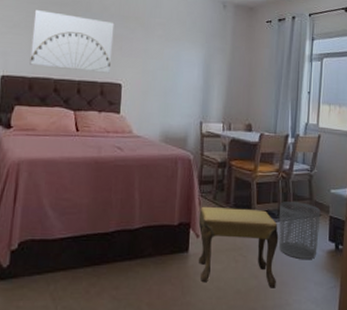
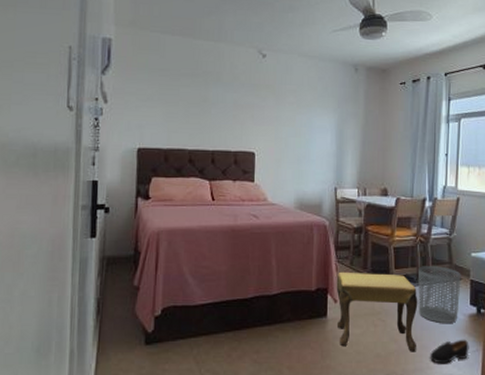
wall art: present [29,10,115,73] -> none [164,82,246,142]
shoe: none [289,275,327,300] -> present [430,339,469,364]

